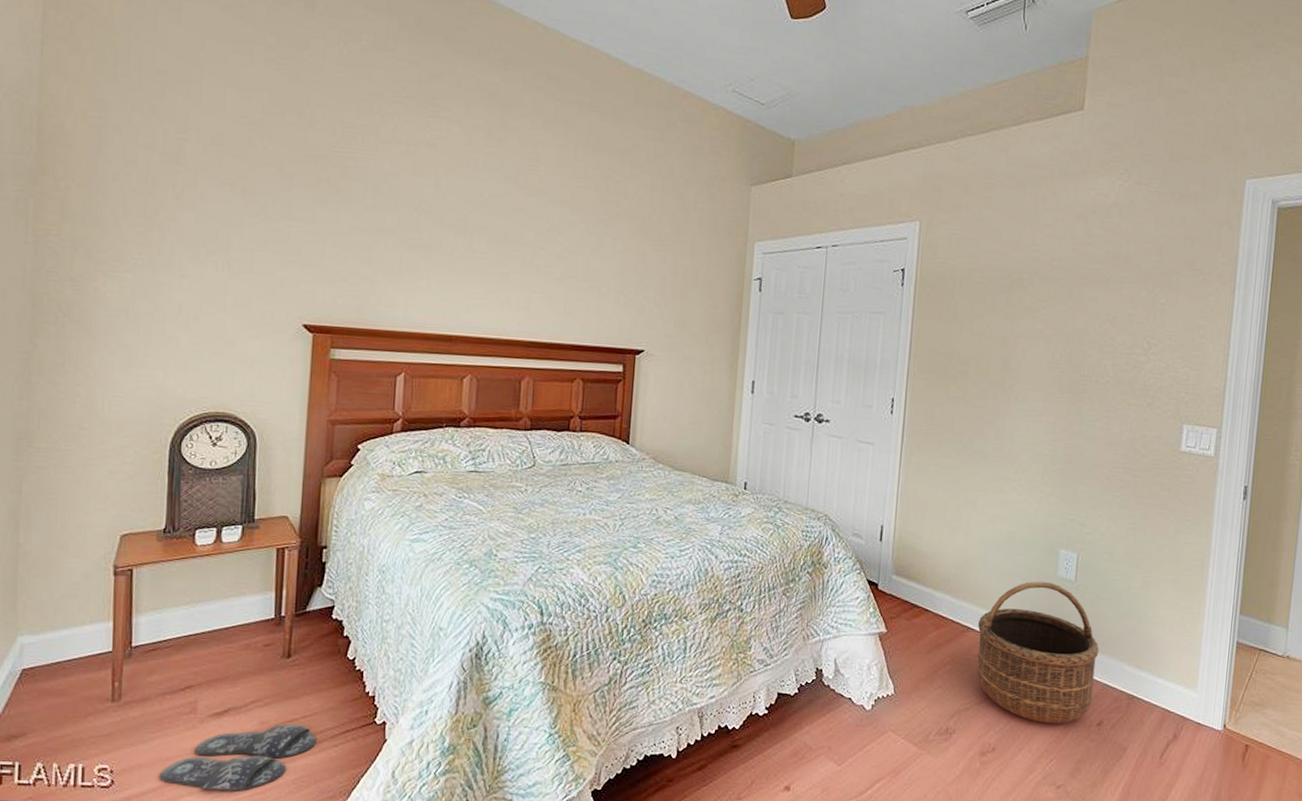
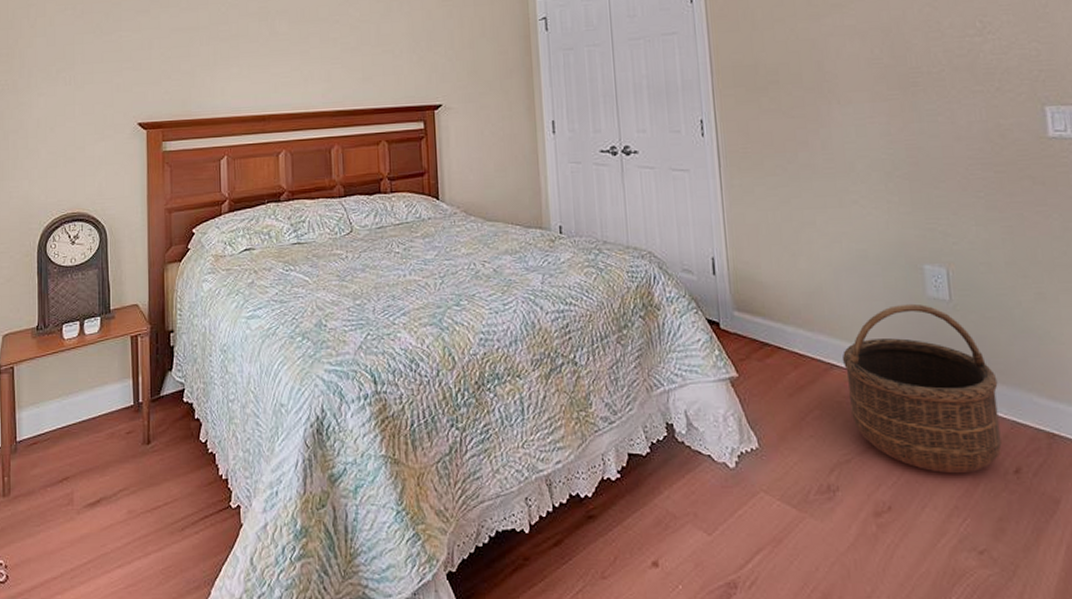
slippers: present [159,724,316,792] -> none [46,511,179,585]

